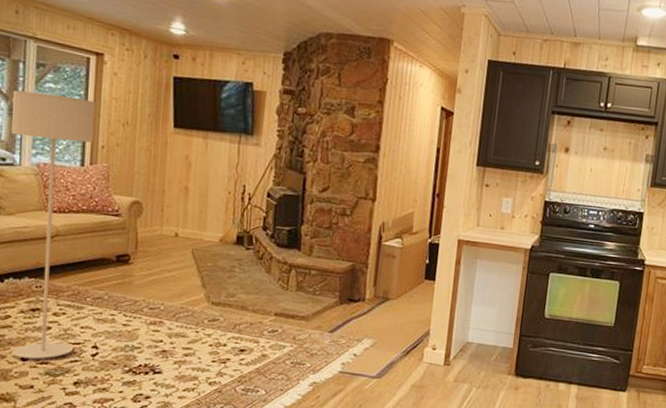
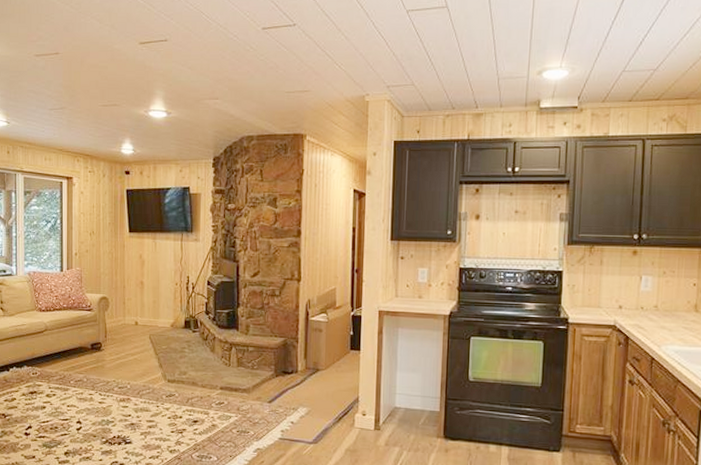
floor lamp: present [11,90,95,360] -> none [8,214,69,434]

